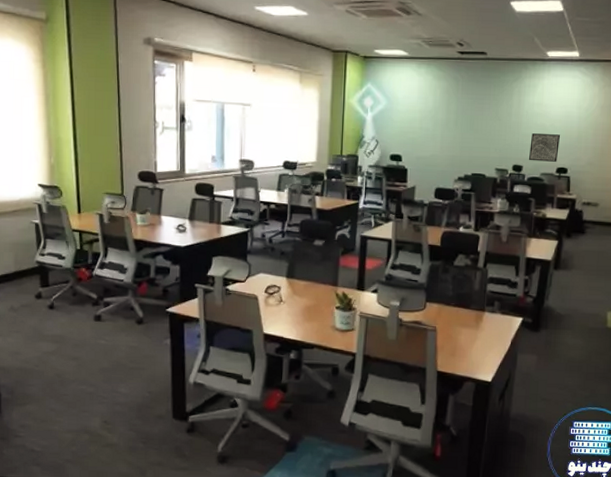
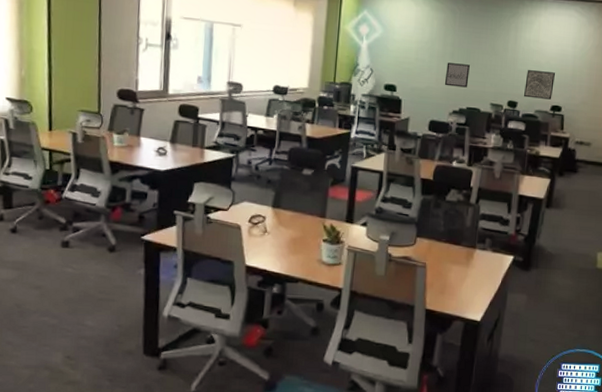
wall art: none [449,130,474,154] -> present [444,62,470,88]

